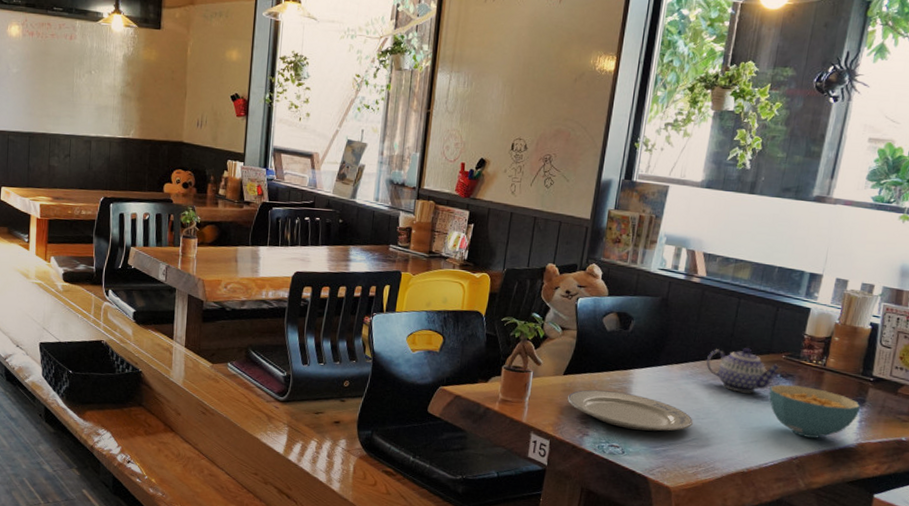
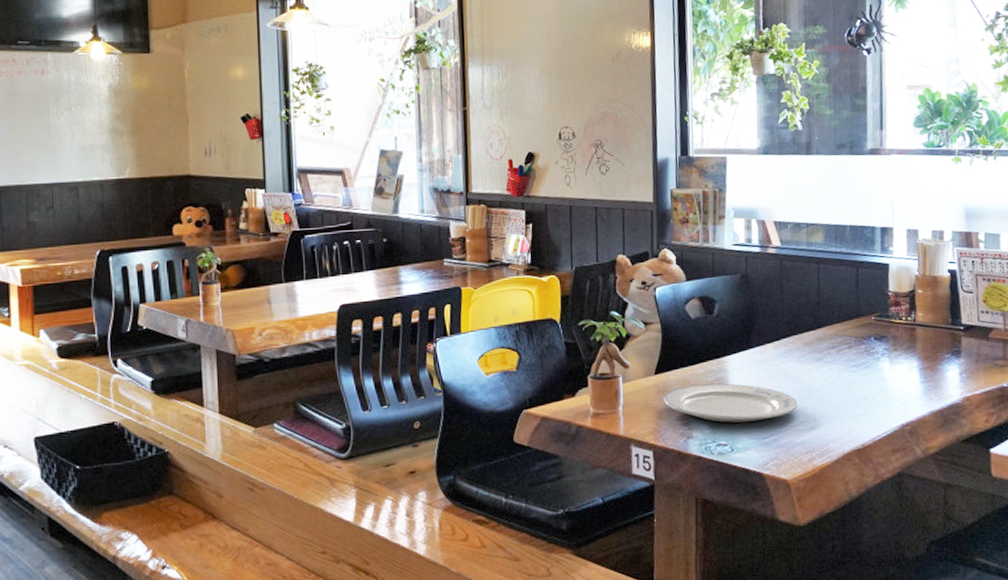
teapot: present [706,348,781,393] -> none [798,315,873,363]
cereal bowl: present [768,384,861,438] -> none [866,346,958,400]

